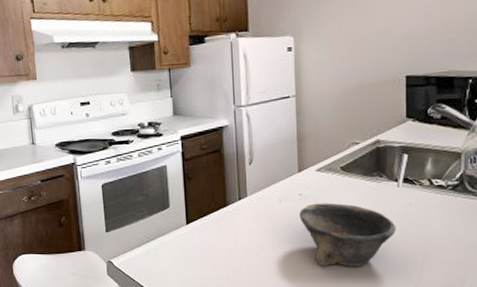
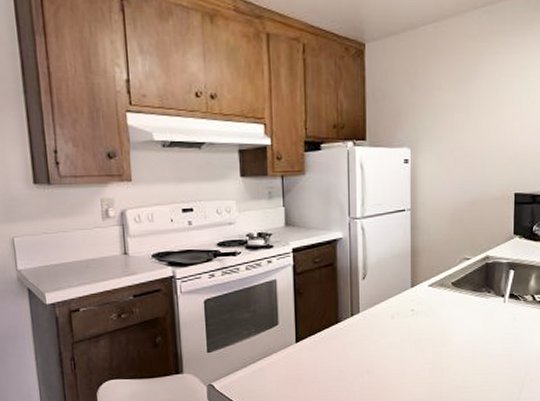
bowl: present [299,203,396,267] -> none [411,318,502,383]

